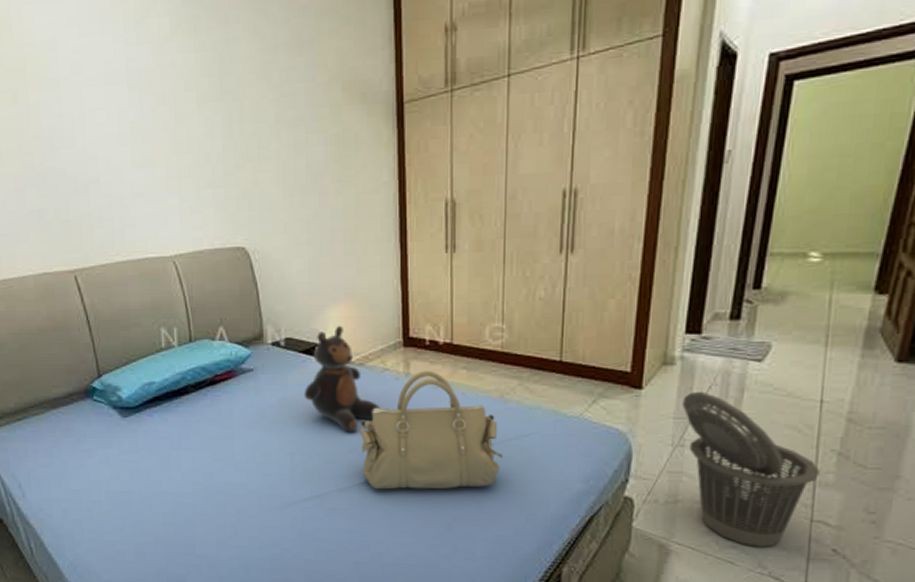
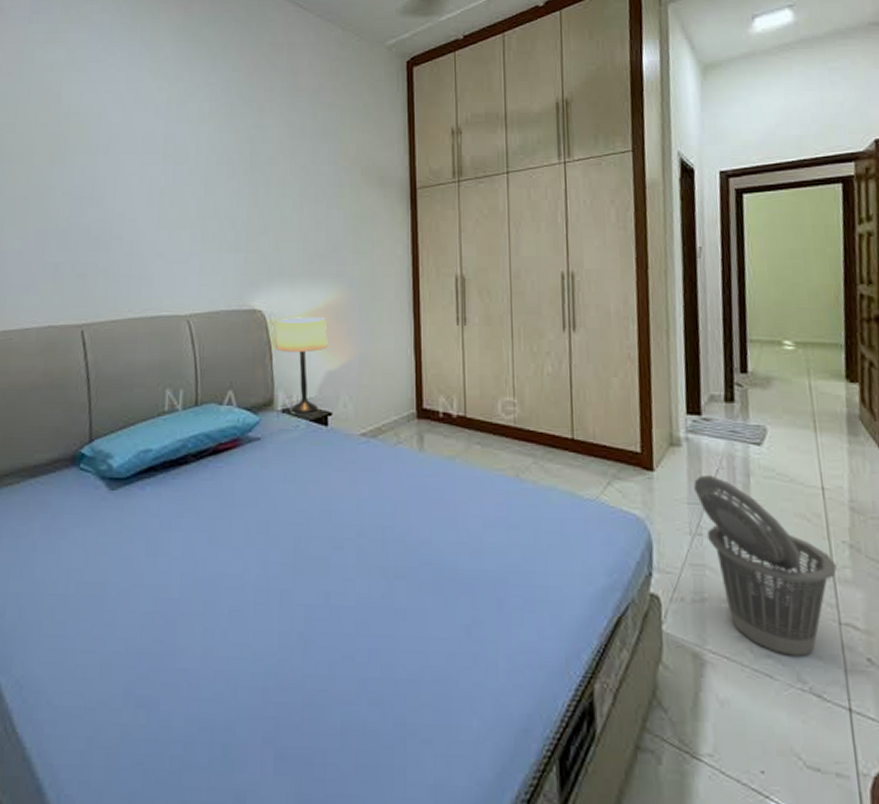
table lamp: none [261,252,313,346] -> present [276,317,328,414]
teddy bear: present [304,325,381,432] -> none [313,393,394,513]
shoulder bag: present [359,370,502,490] -> none [370,444,521,583]

